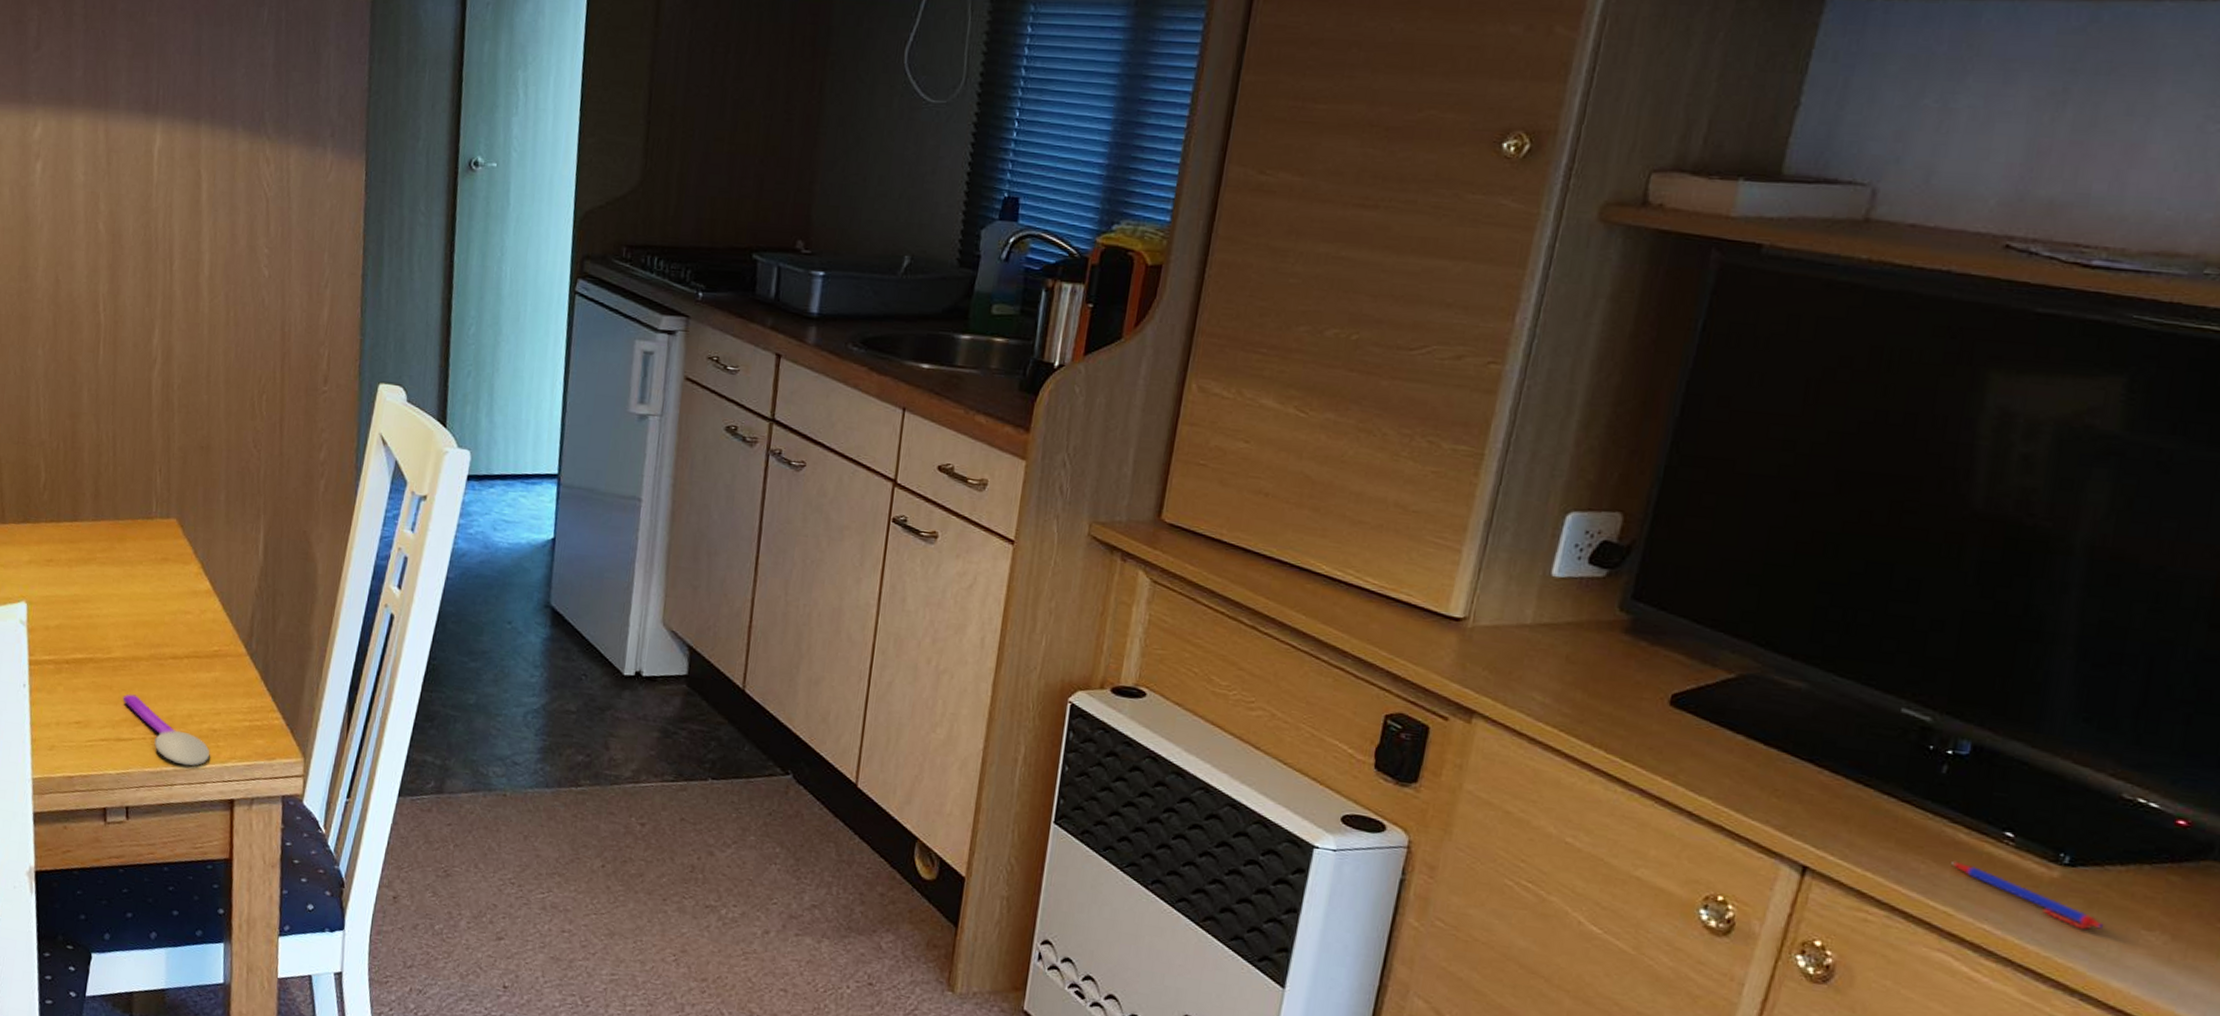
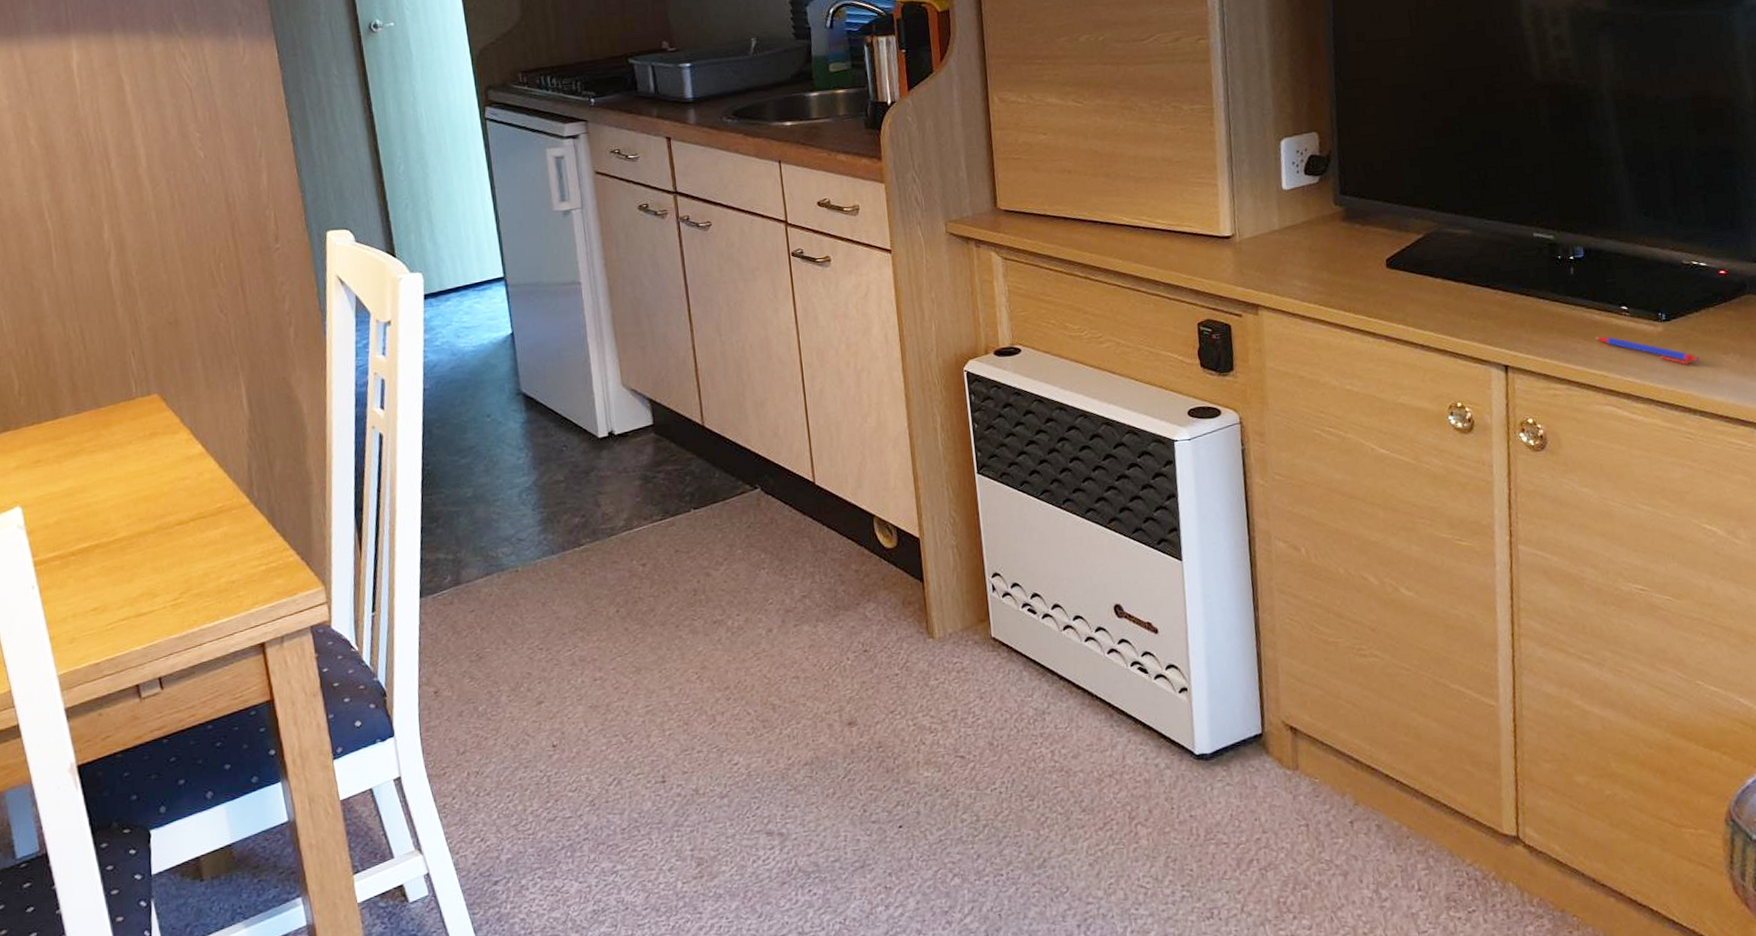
spoon: present [123,694,210,766] -> none [136,568,233,623]

